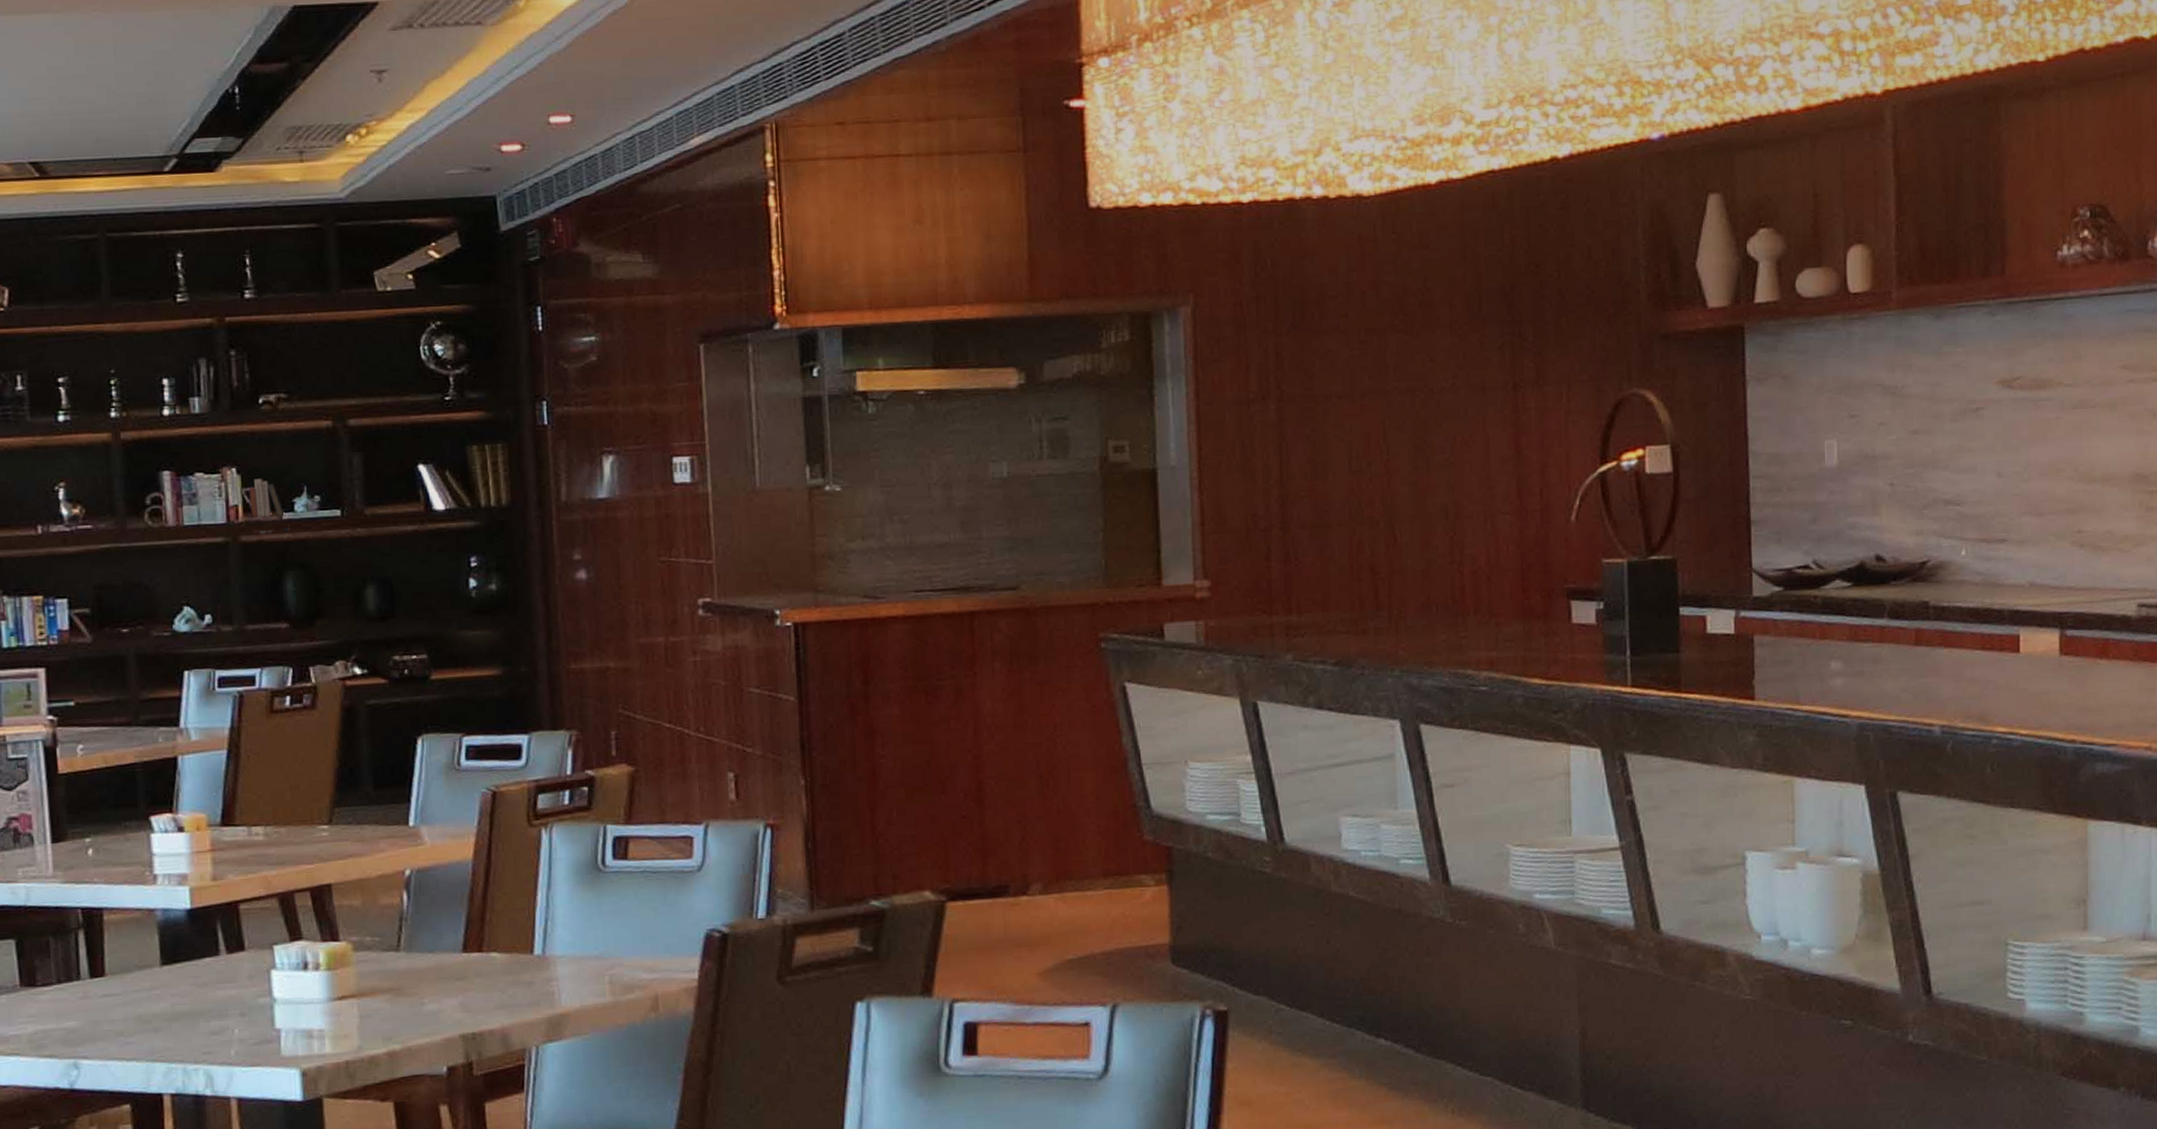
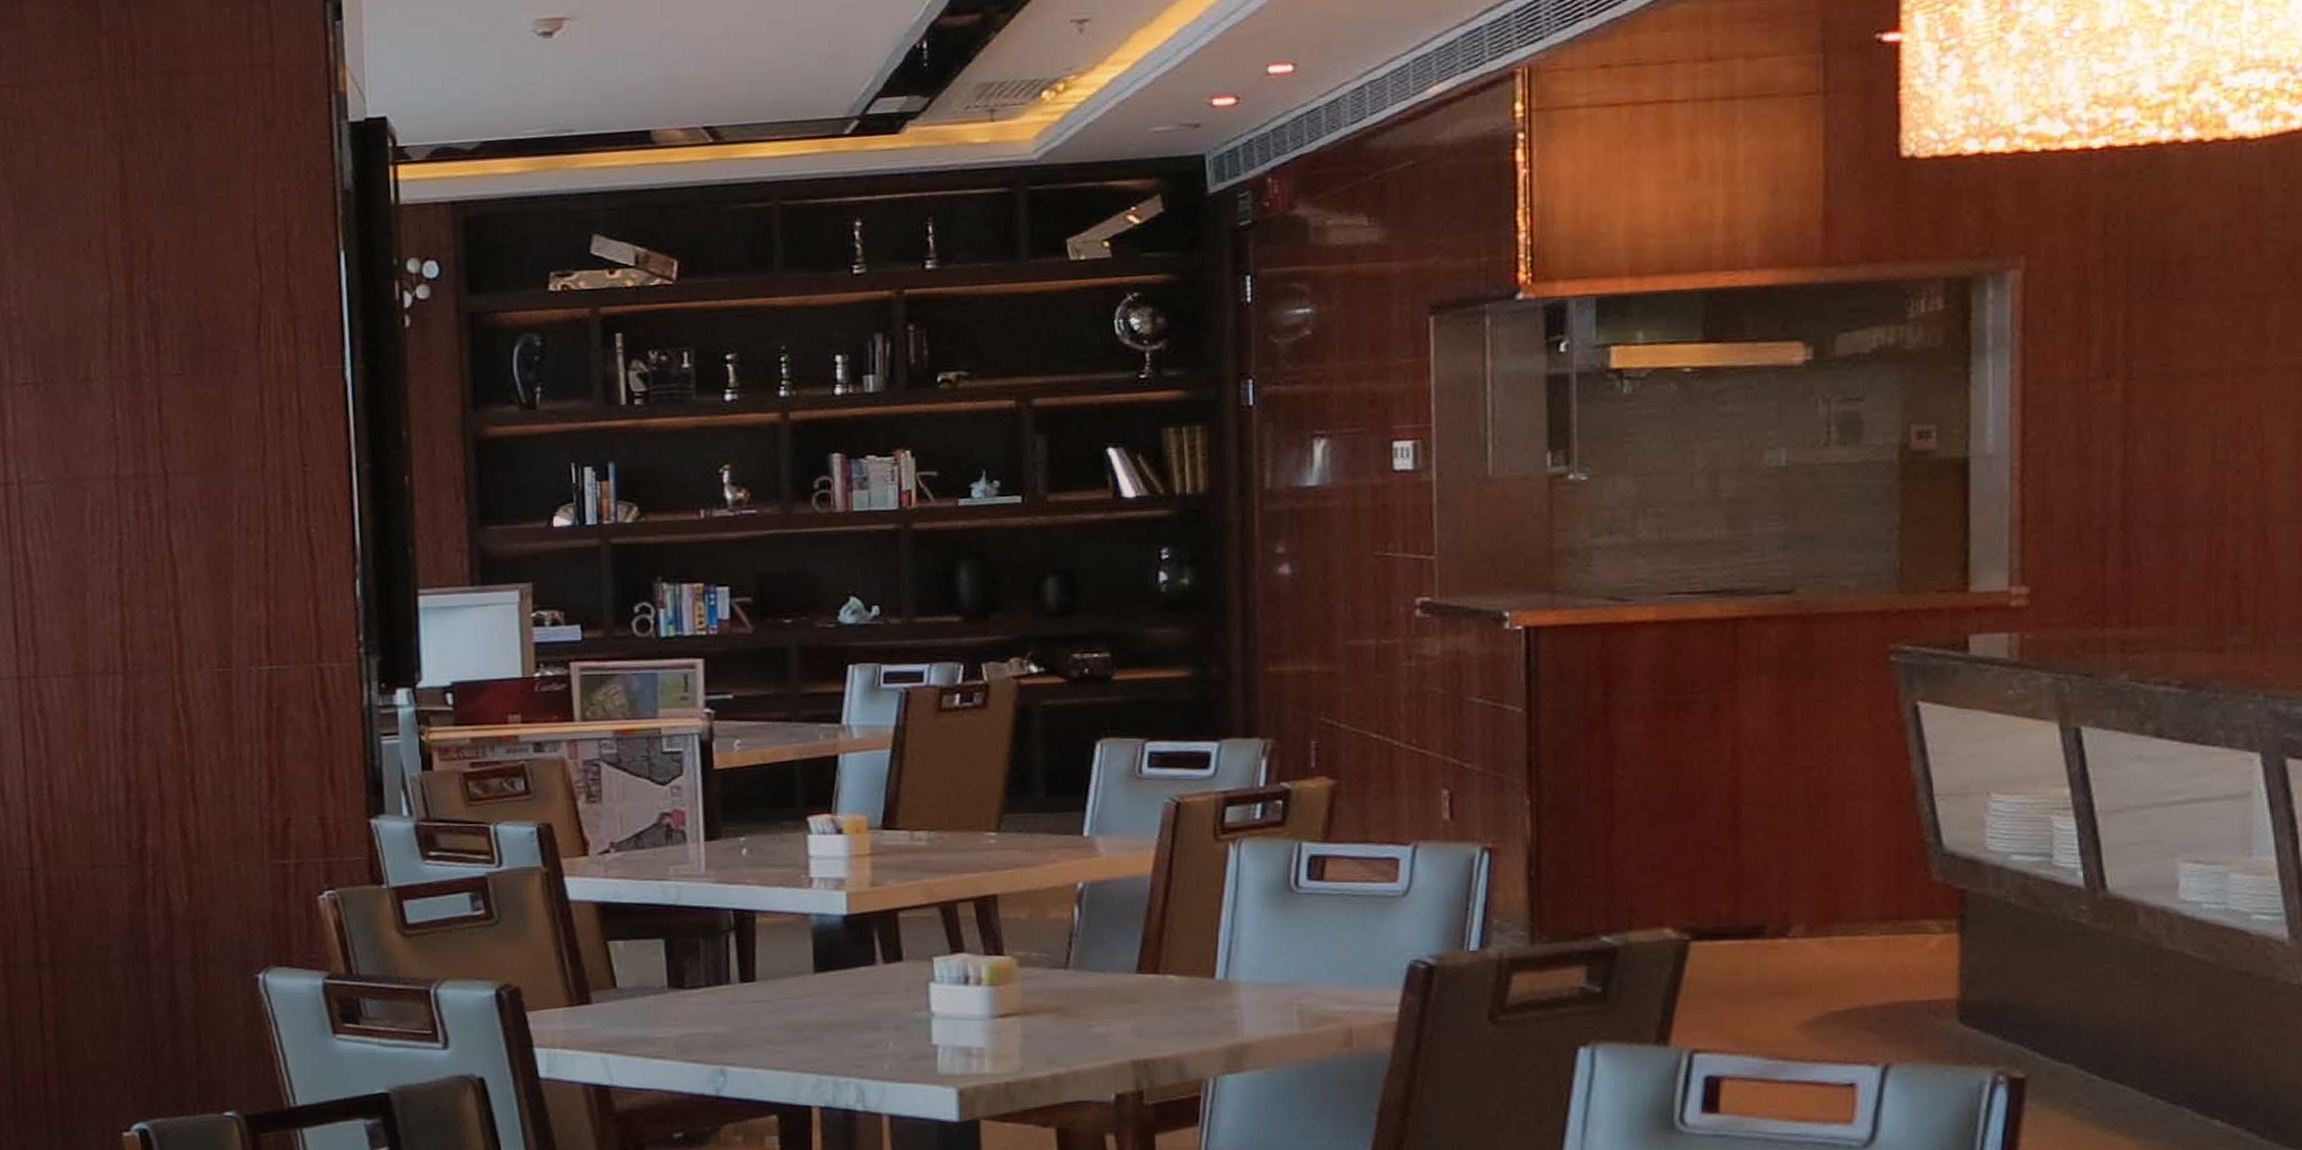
books: present [248,478,291,535] -> none [923,461,967,522]

